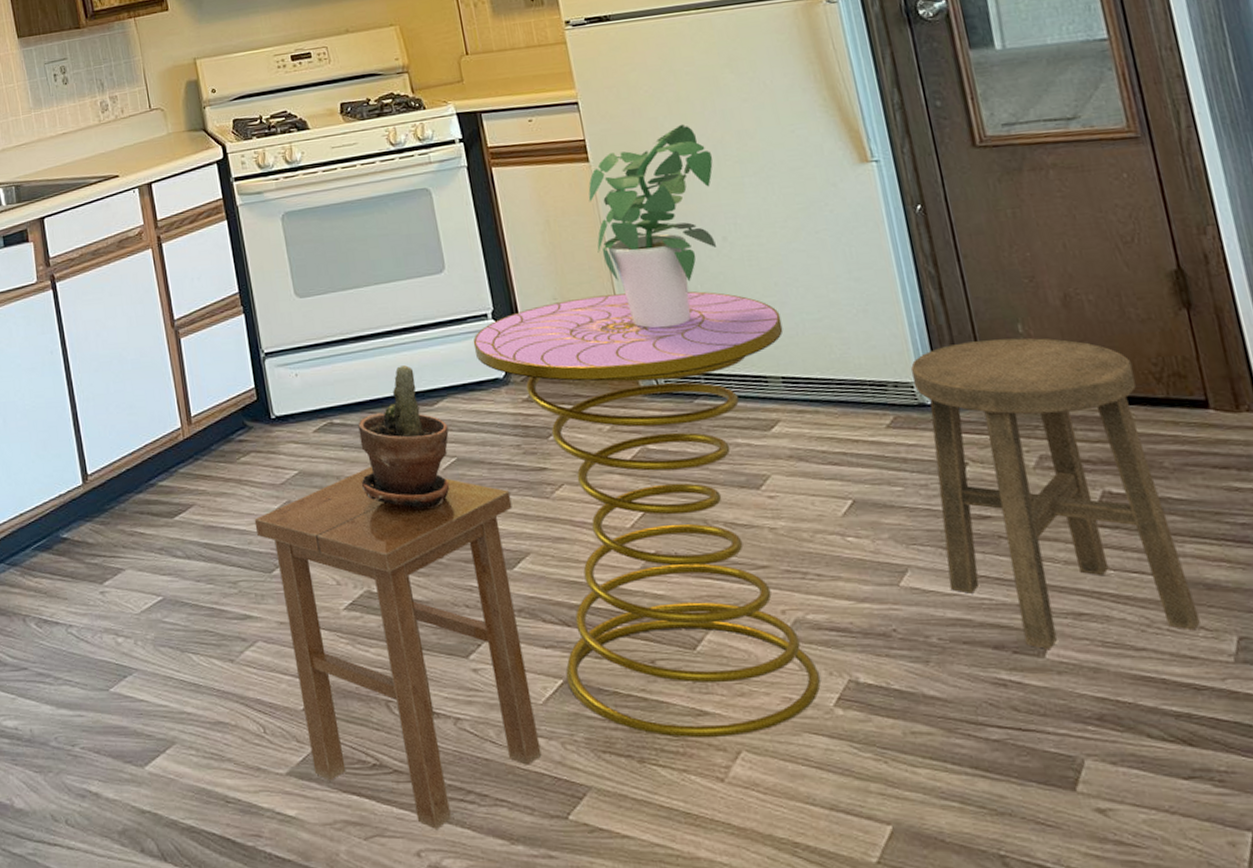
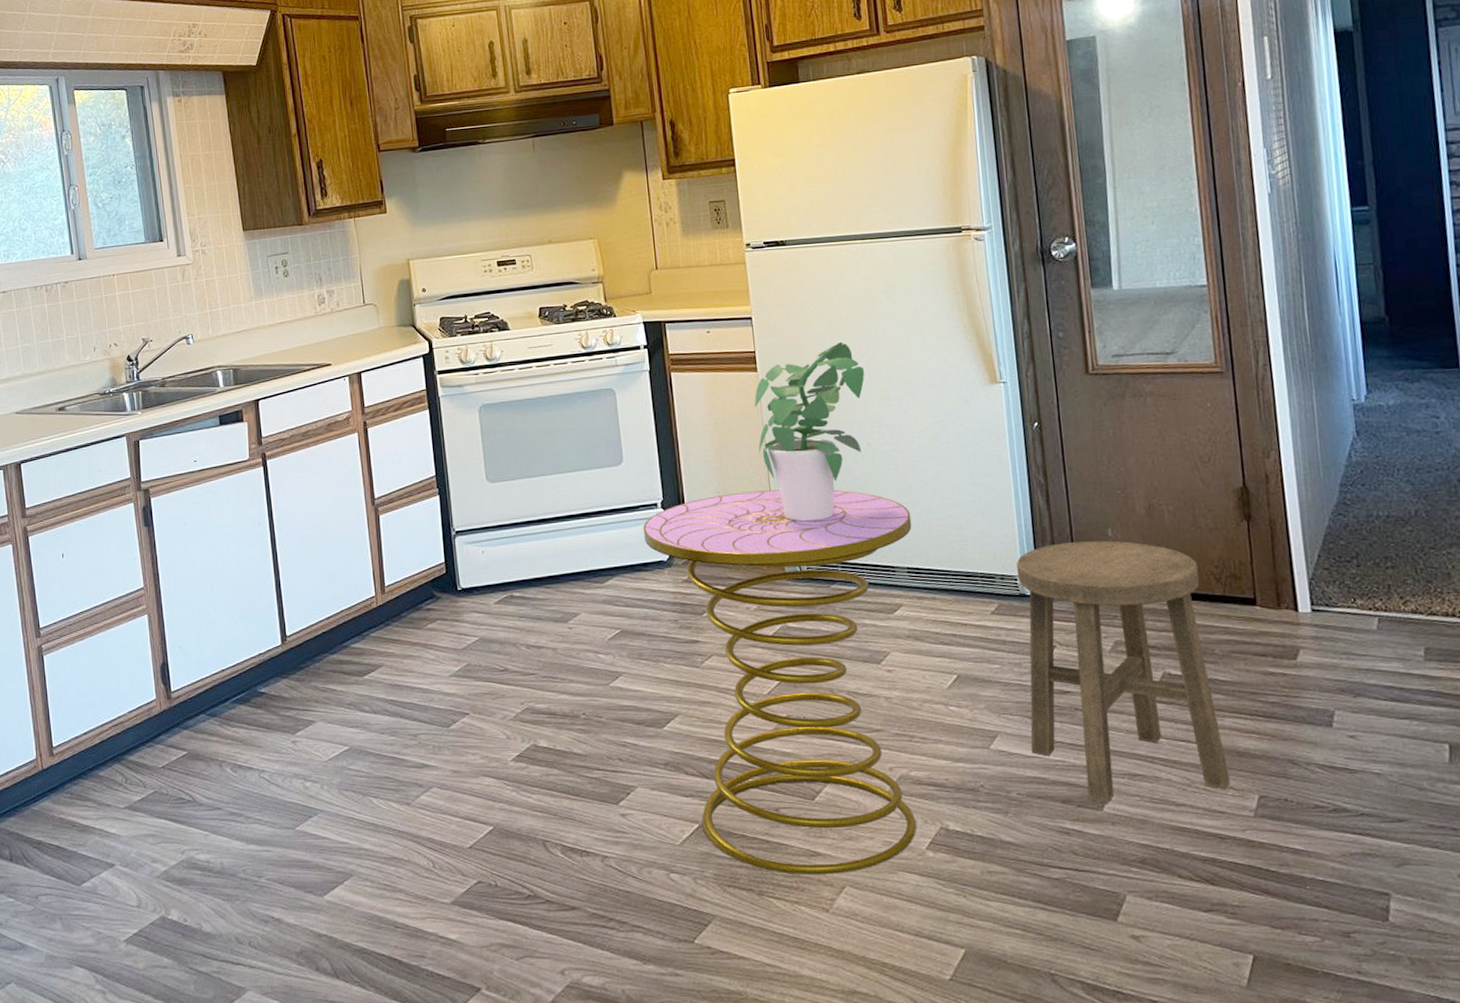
stool: present [254,466,542,829] -> none [436,635,676,951]
potted plant: present [357,365,450,509] -> none [534,547,616,674]

